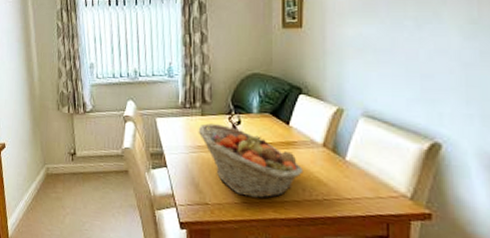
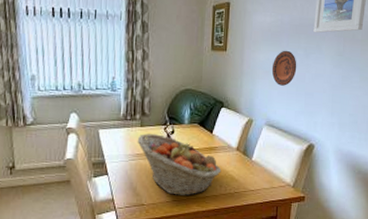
decorative plate: none [366,21,404,67] -> present [271,50,297,86]

